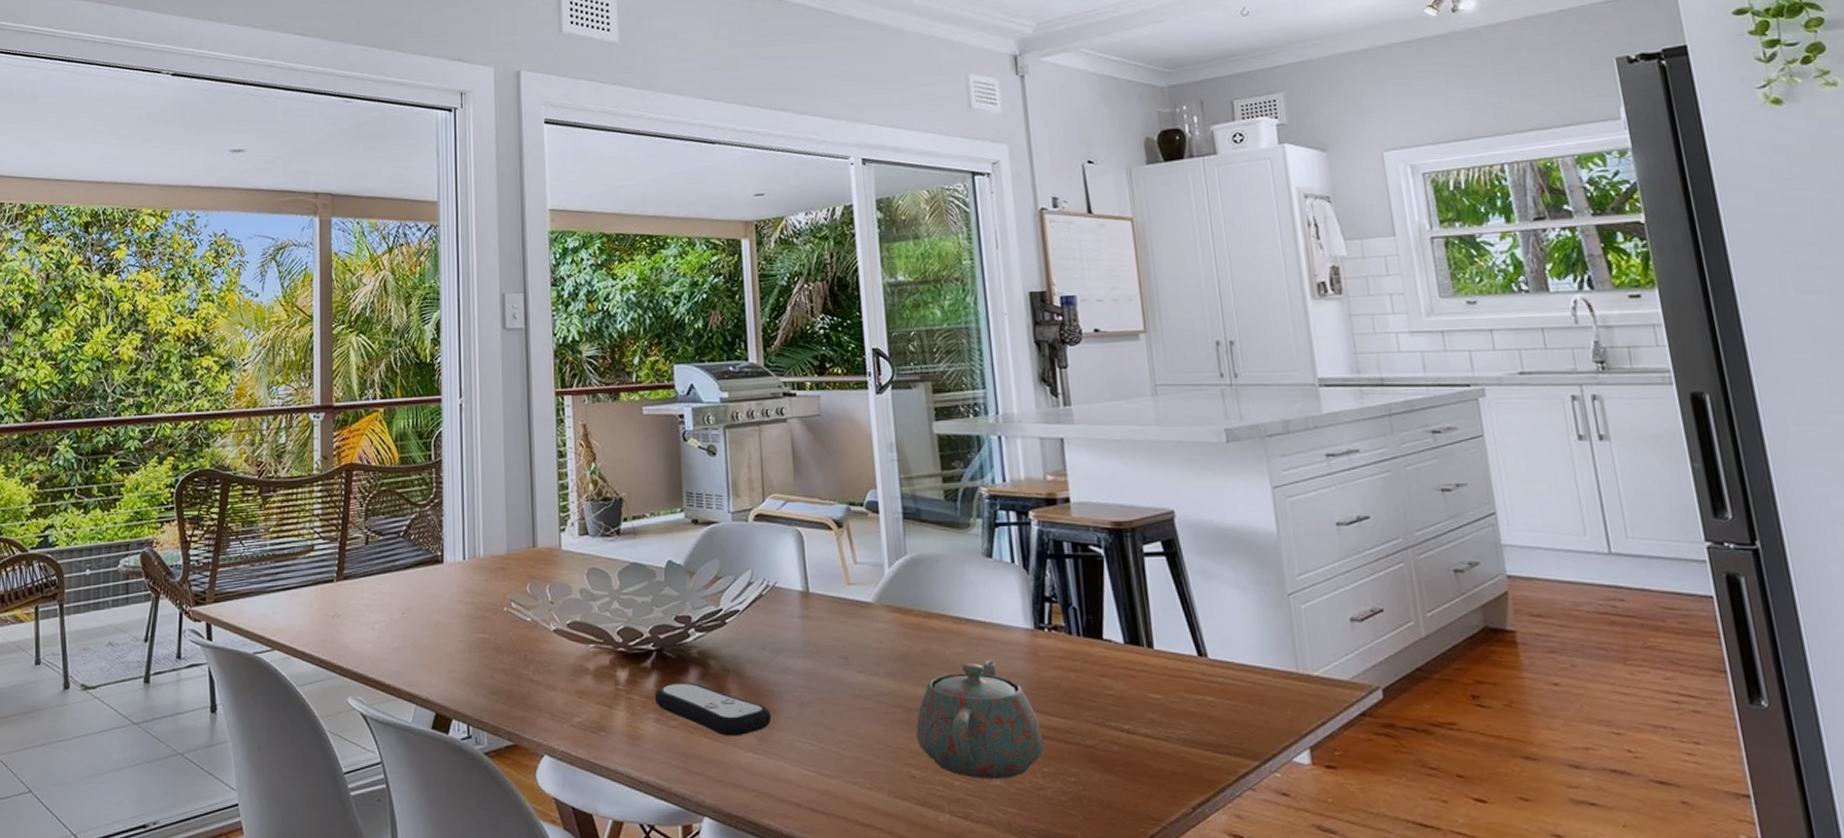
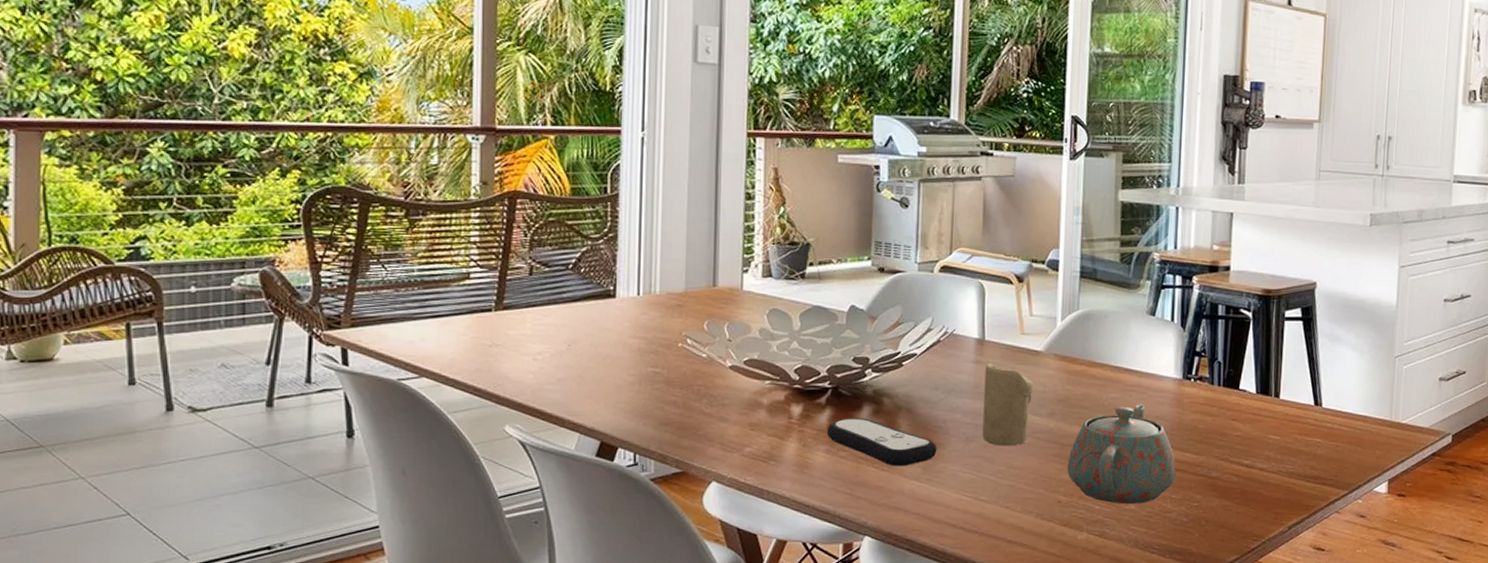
candle: none [813,618,868,712] -> present [982,364,1033,446]

